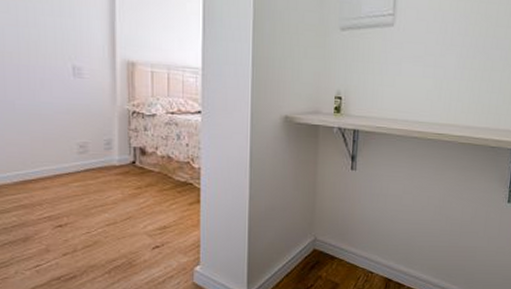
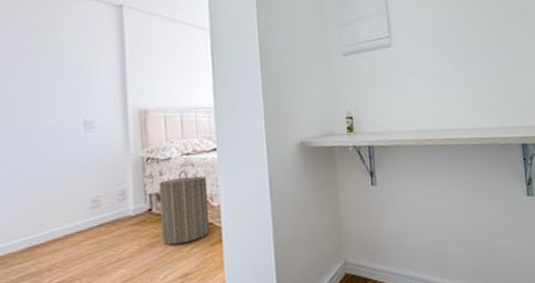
laundry hamper: none [143,128,189,199] -> present [158,170,210,245]

